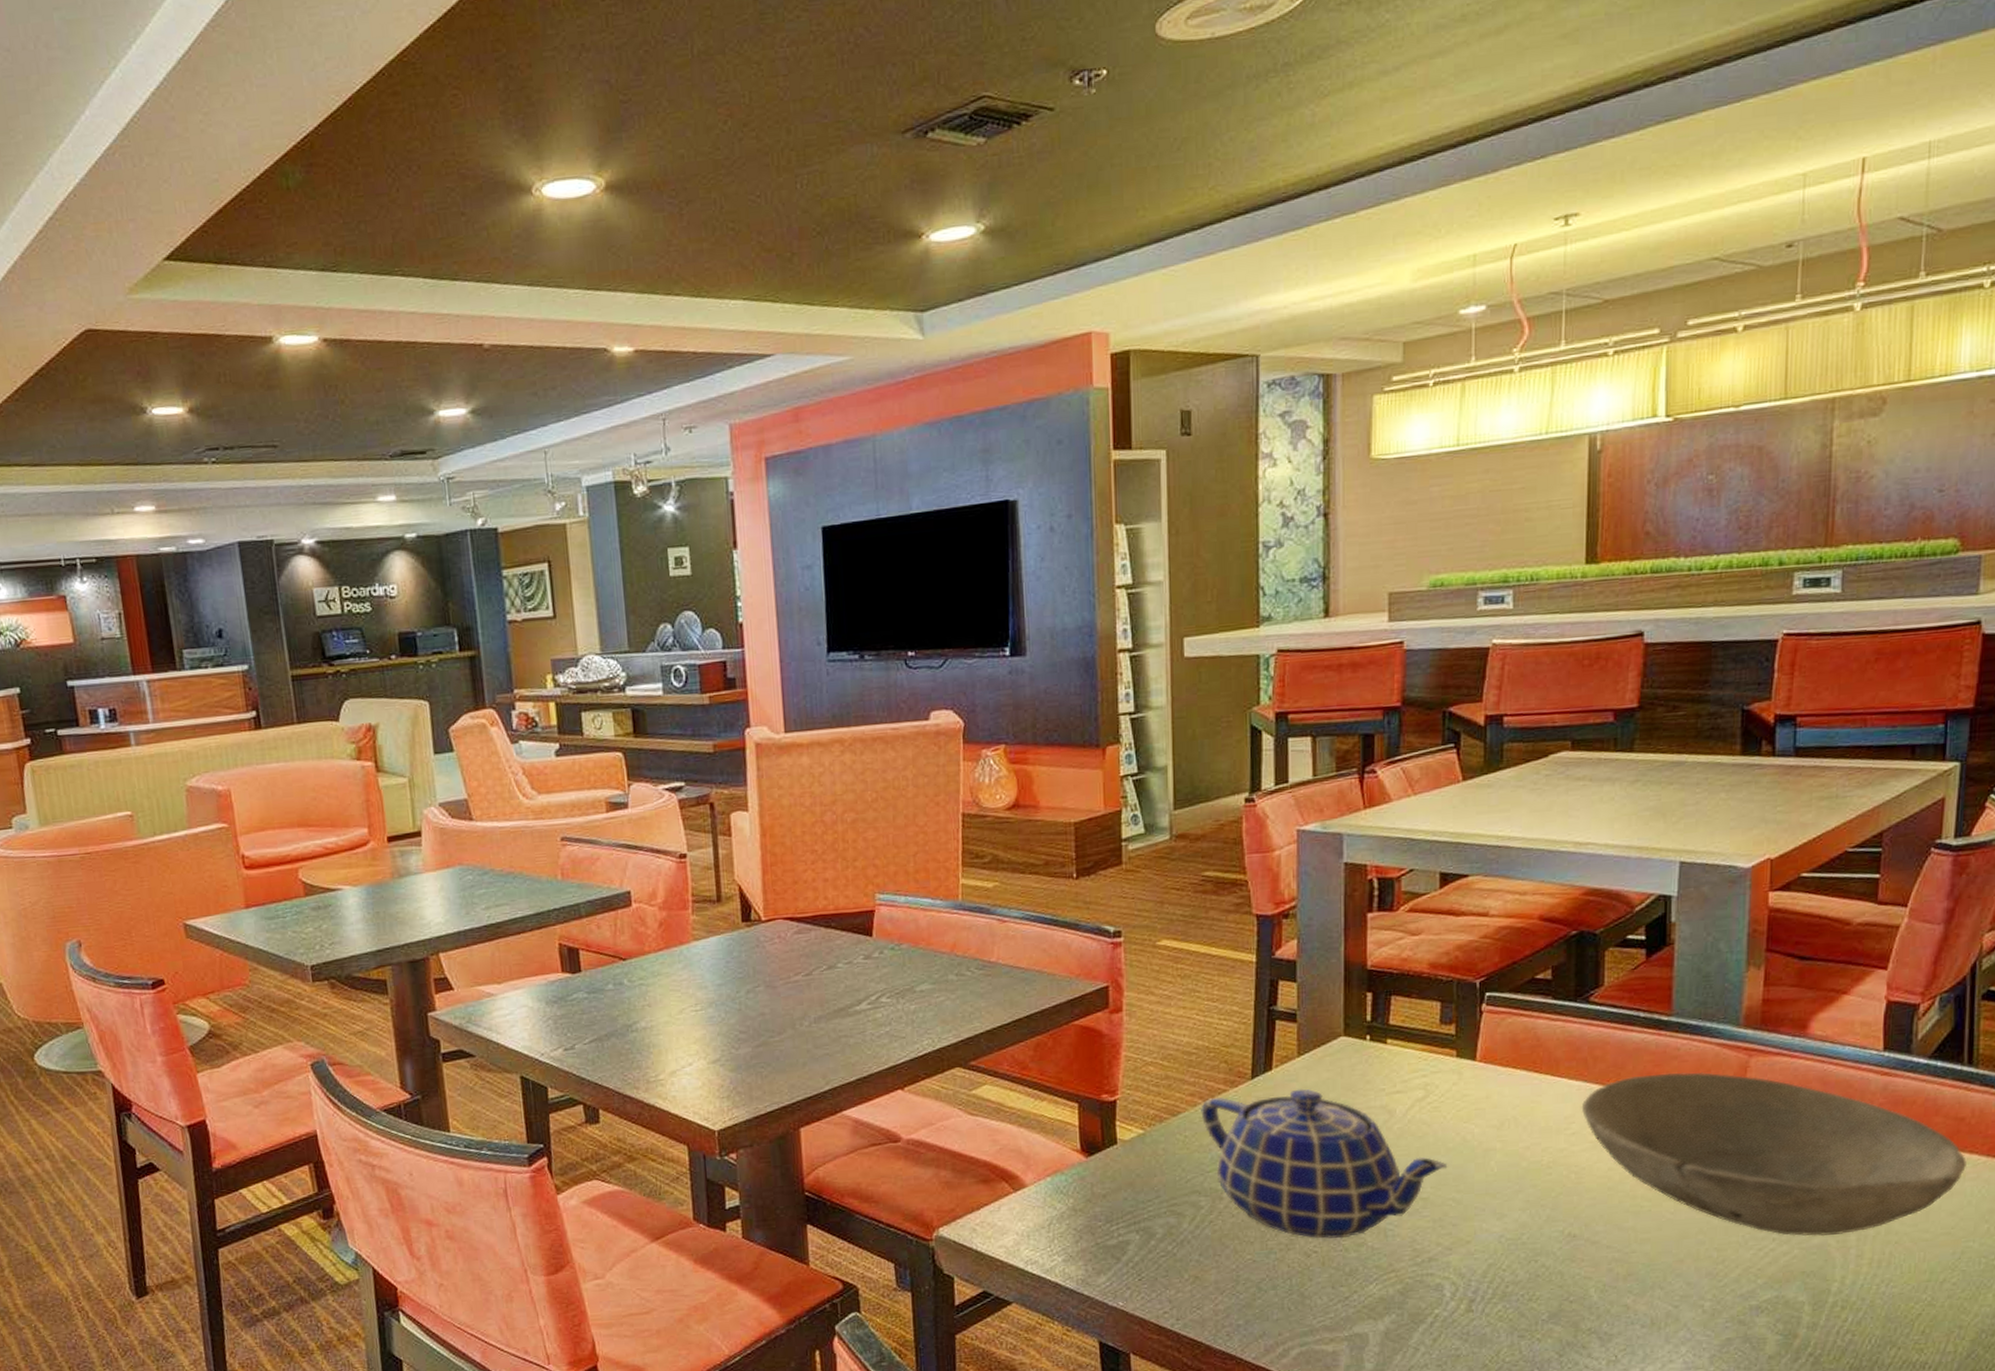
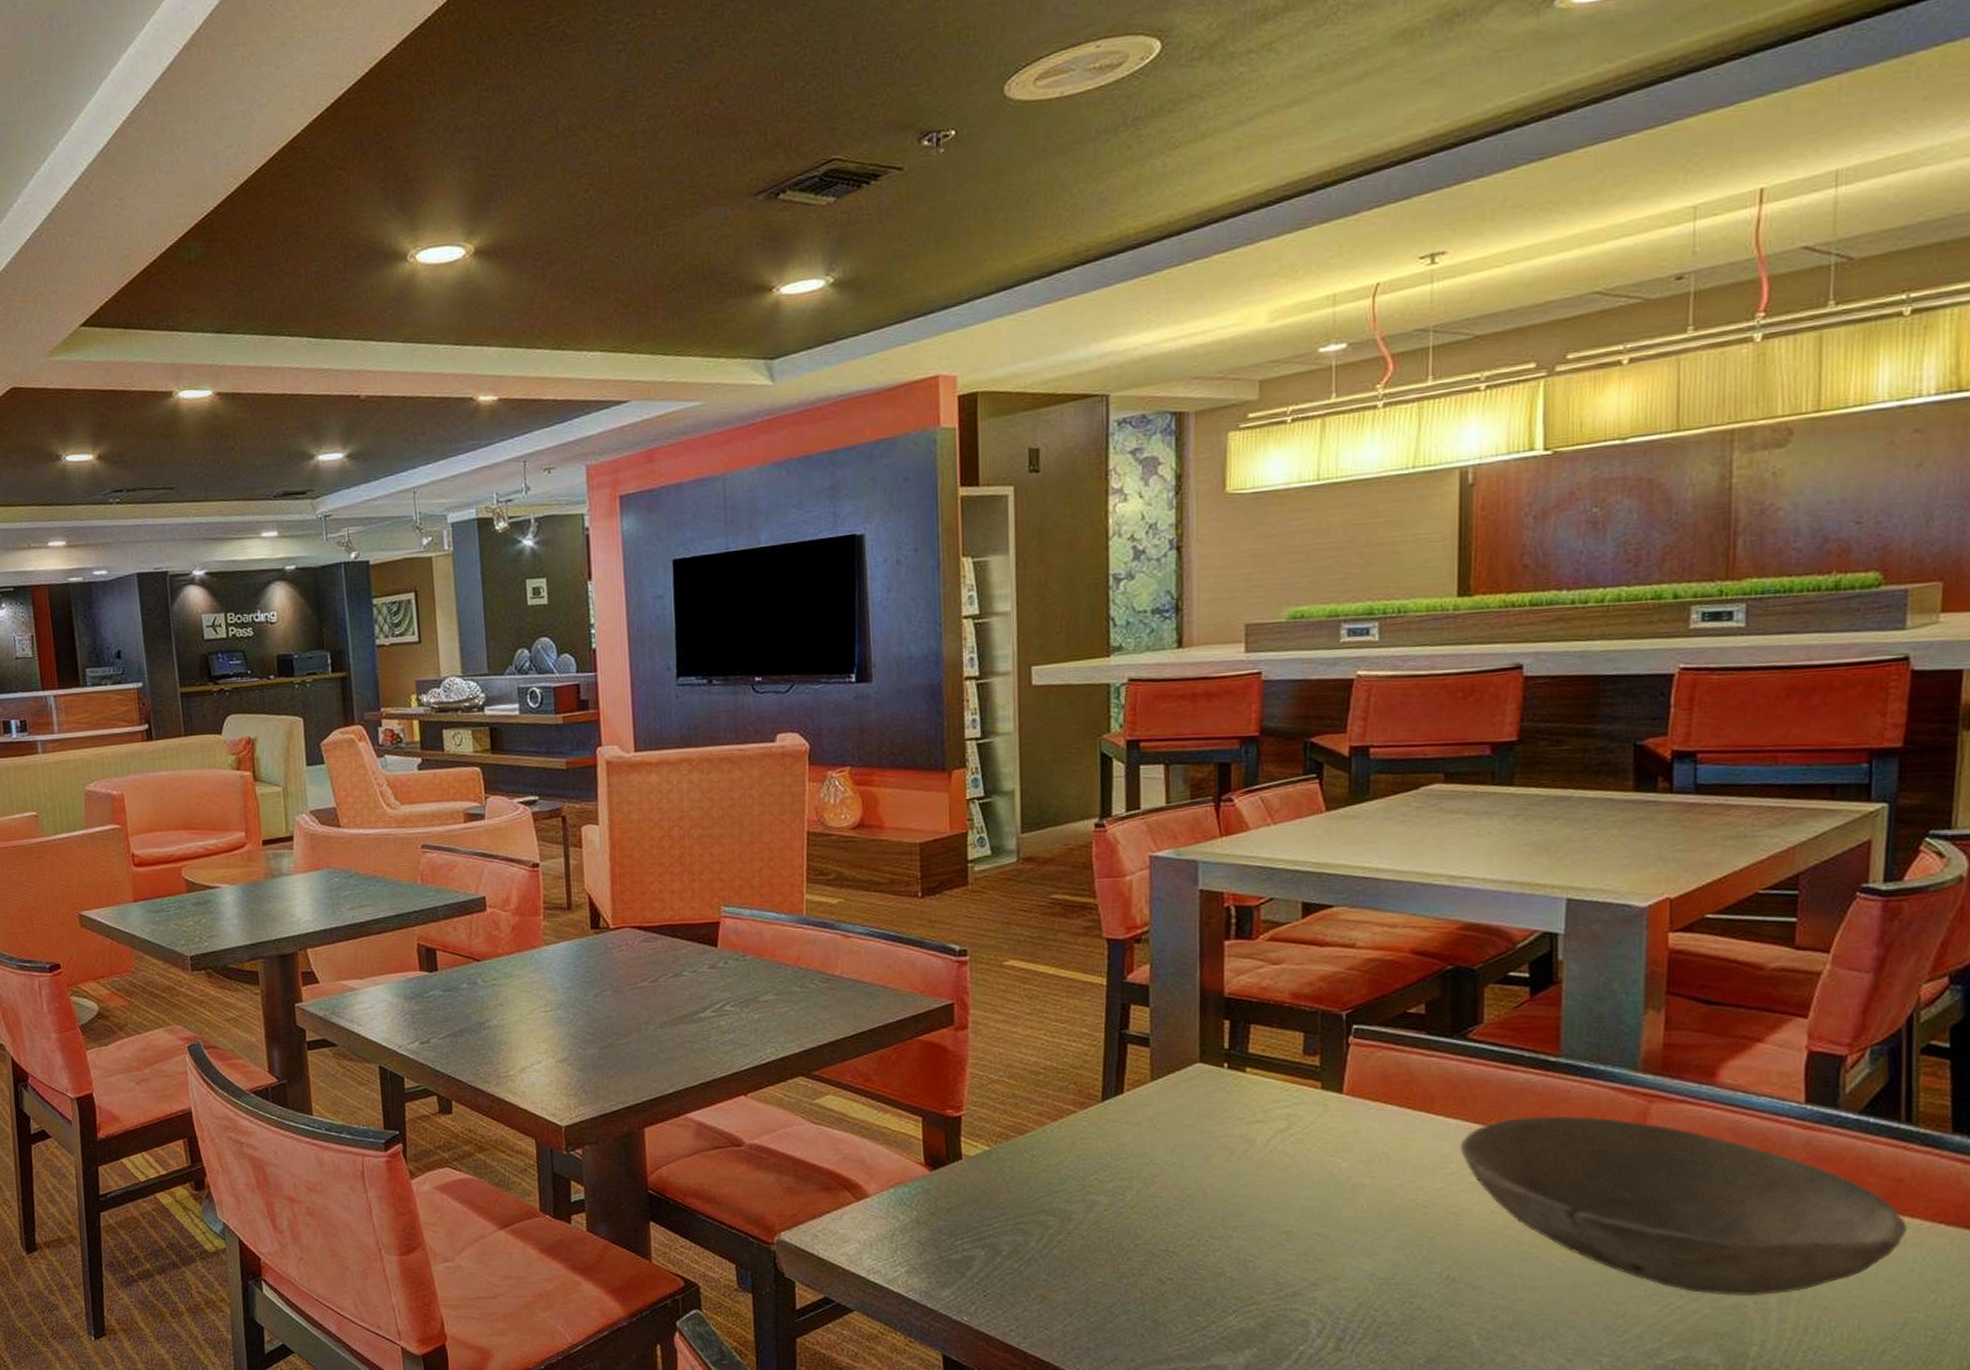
teapot: present [1201,1089,1448,1239] -> none [1049,1113,1313,1267]

